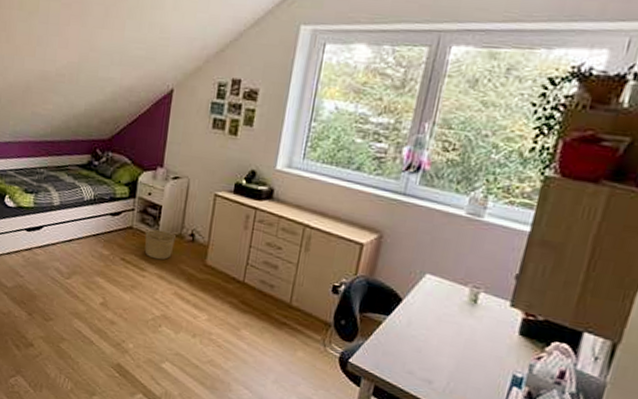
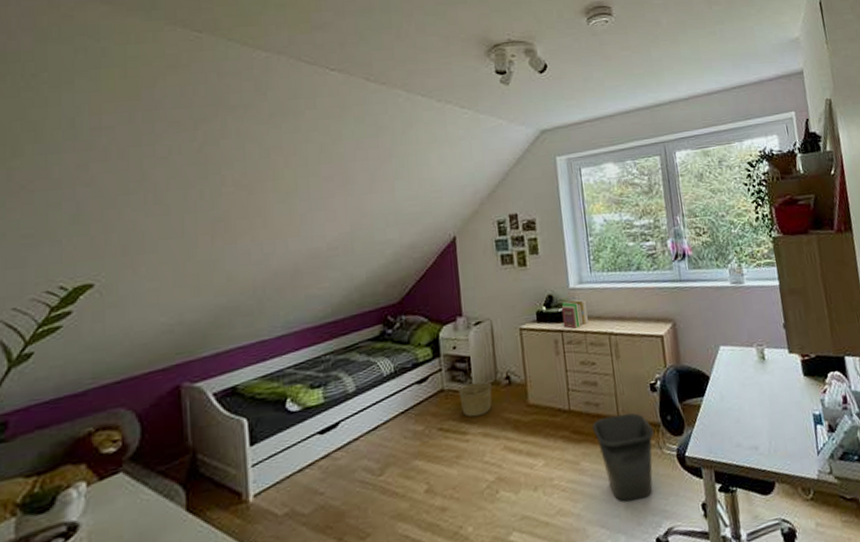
books: none [259,181,289,211] -> present [561,299,588,329]
waste bin: none [260,299,323,382] -> present [591,412,654,502]

